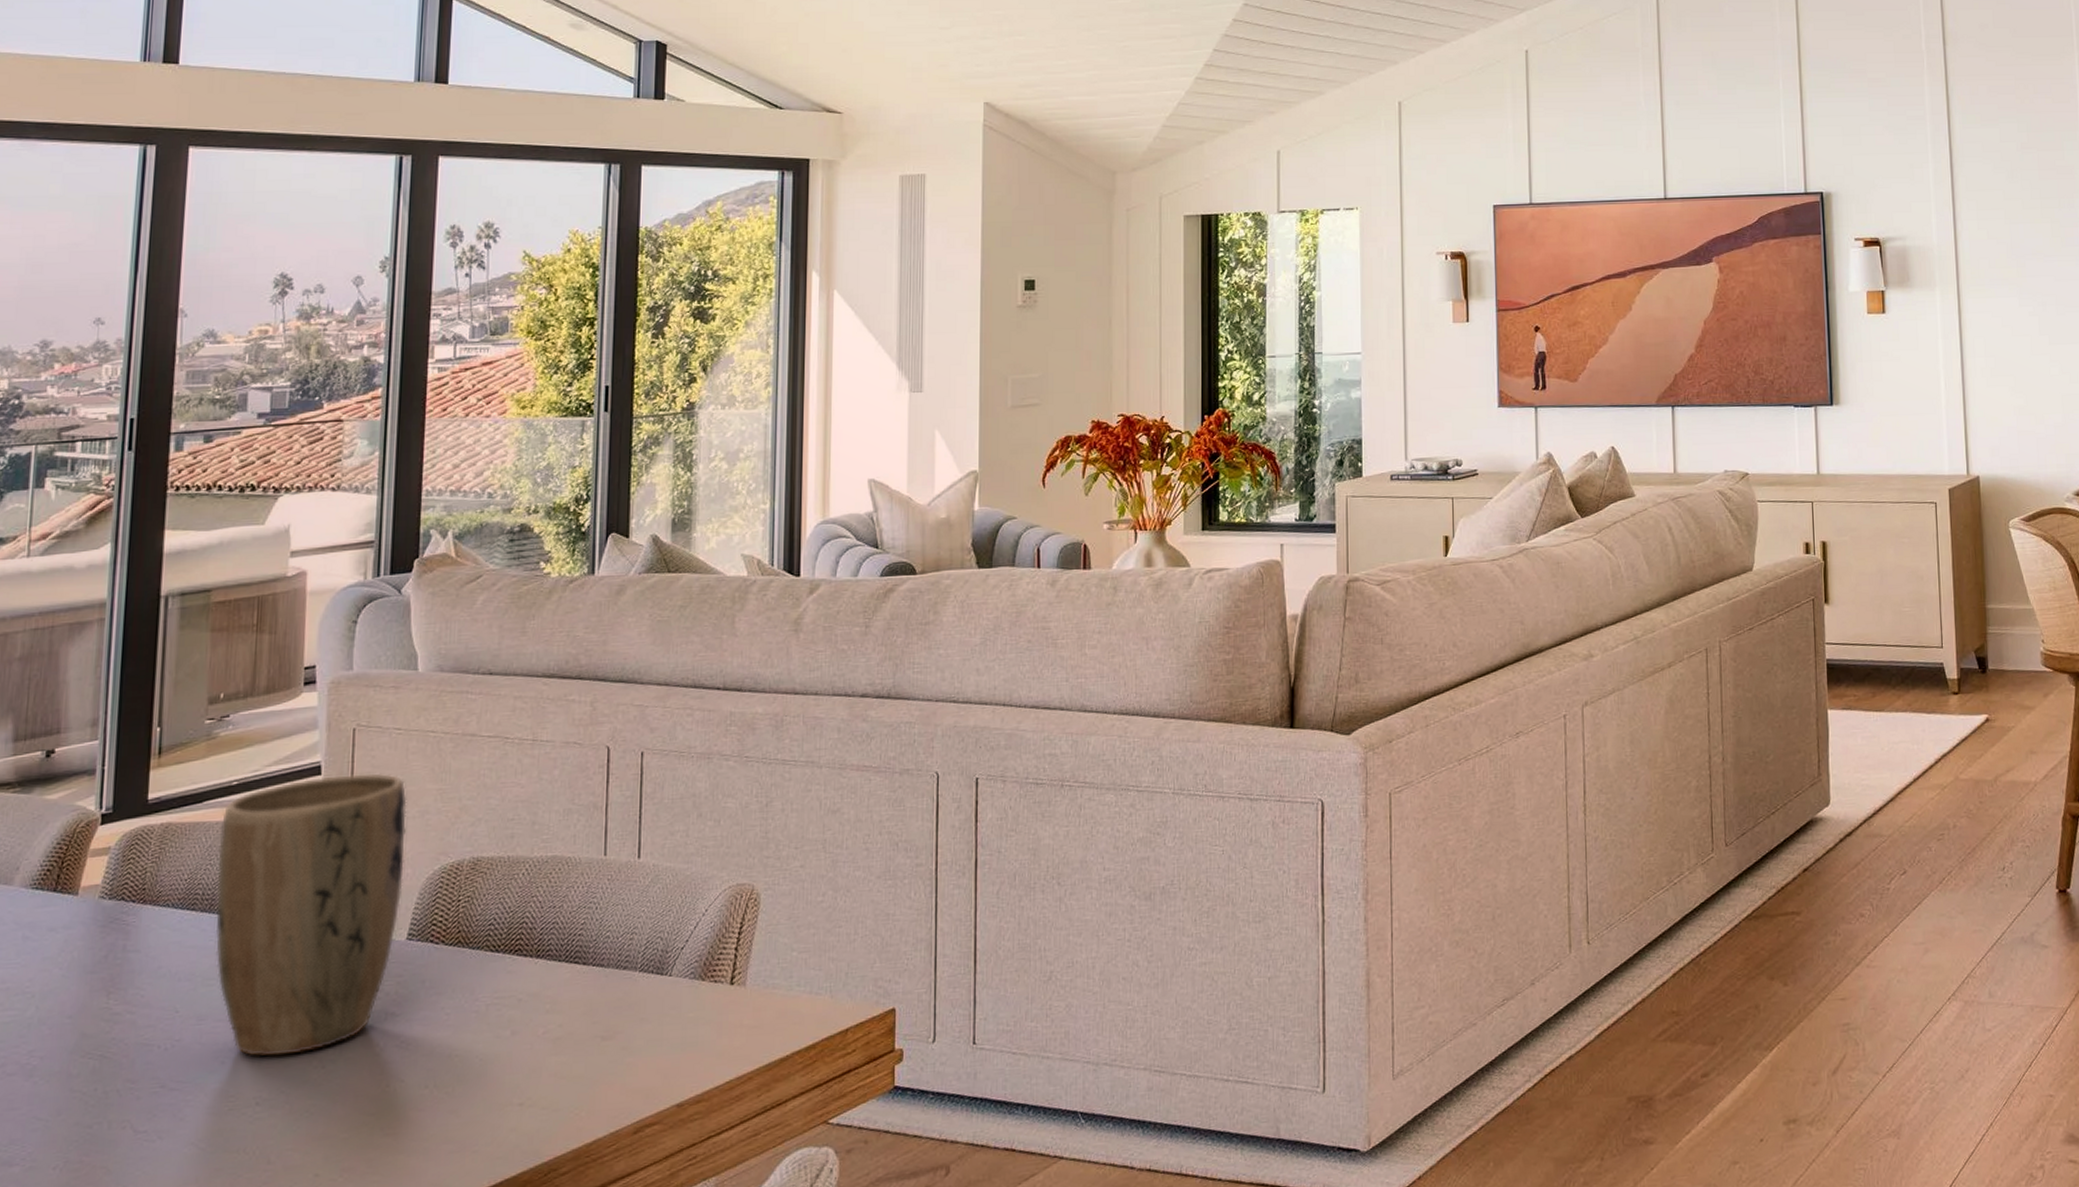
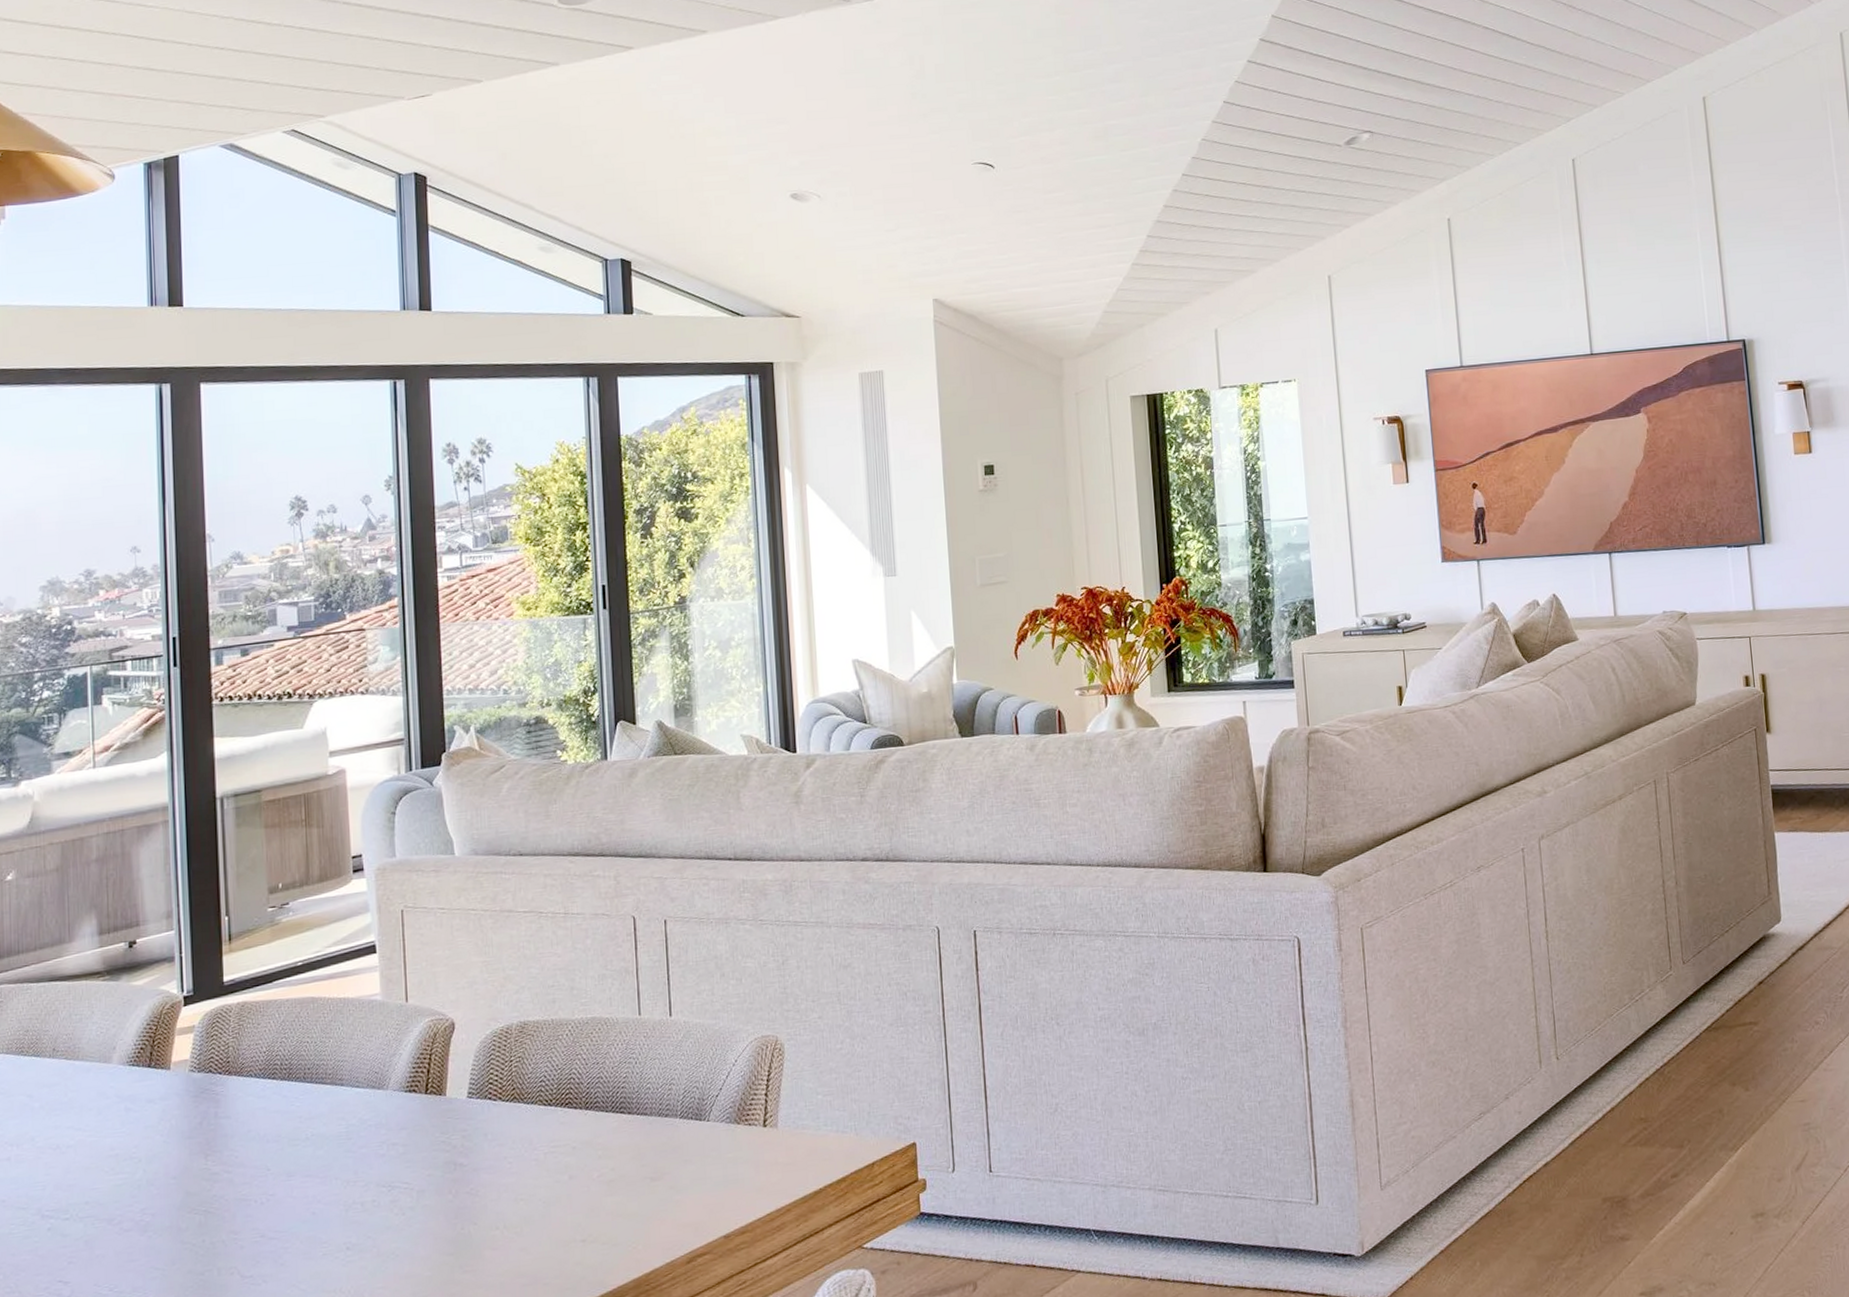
plant pot: present [215,773,407,1057] -> none [291,949,459,1207]

